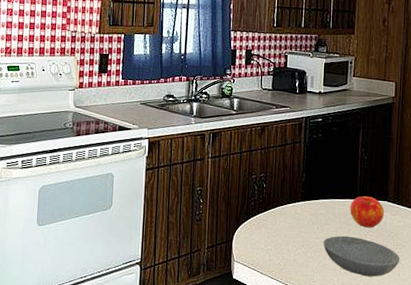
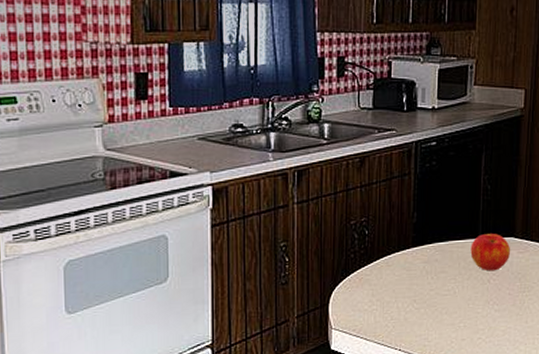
bowl: present [323,235,400,277] -> none [440,283,528,328]

